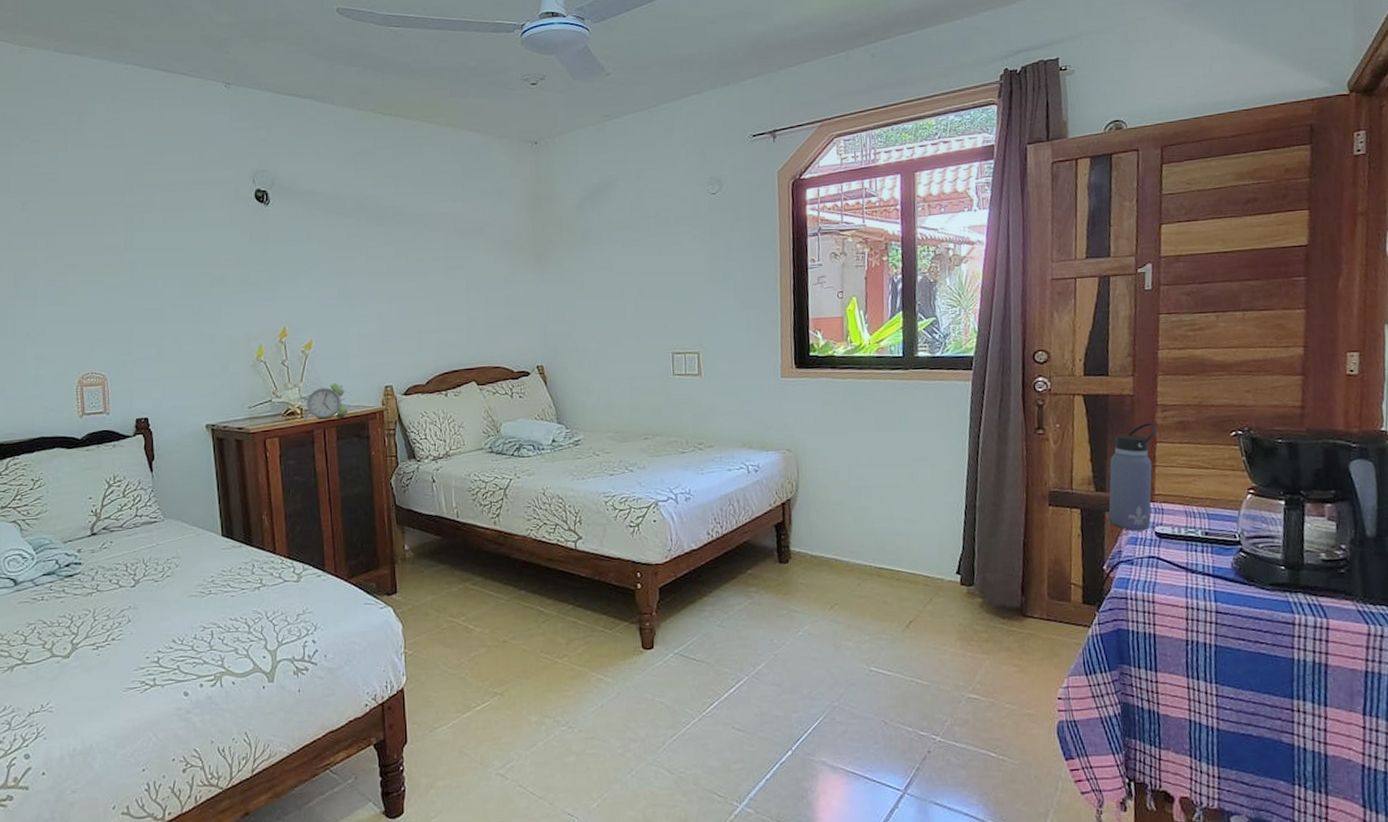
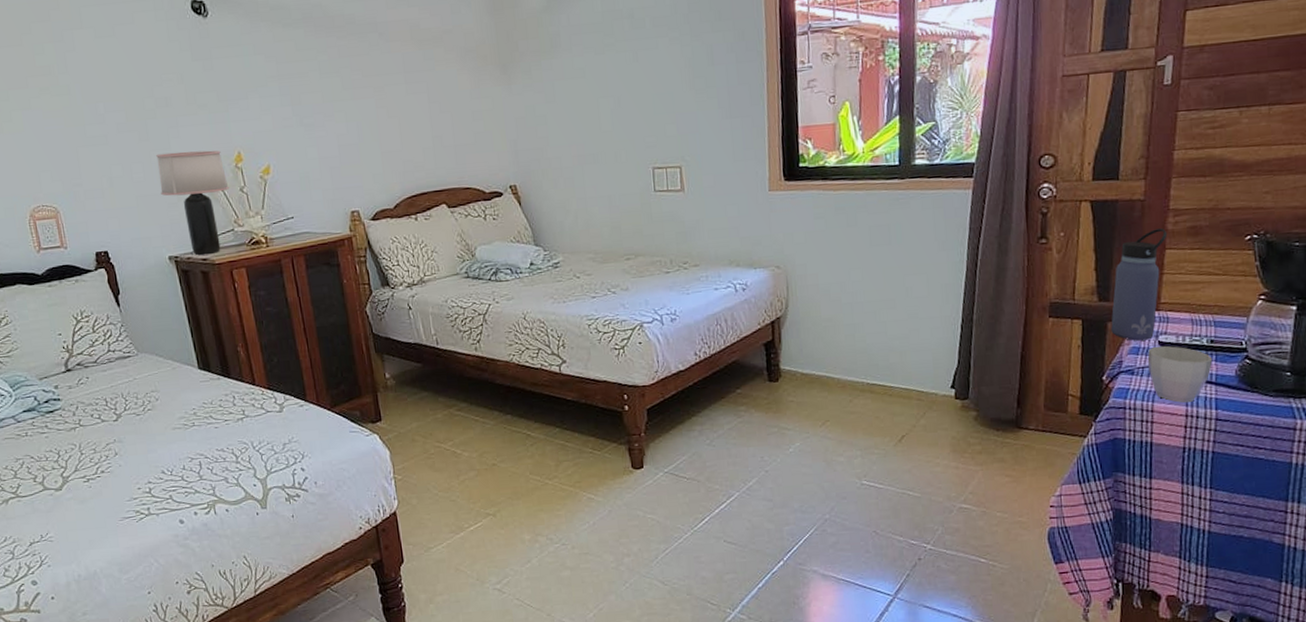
table lamp: none [206,325,271,424] -> present [156,150,229,255]
alarm clock: present [299,383,352,422] -> none [261,210,318,251]
cup: none [1145,536,1209,595] -> present [1147,345,1213,404]

